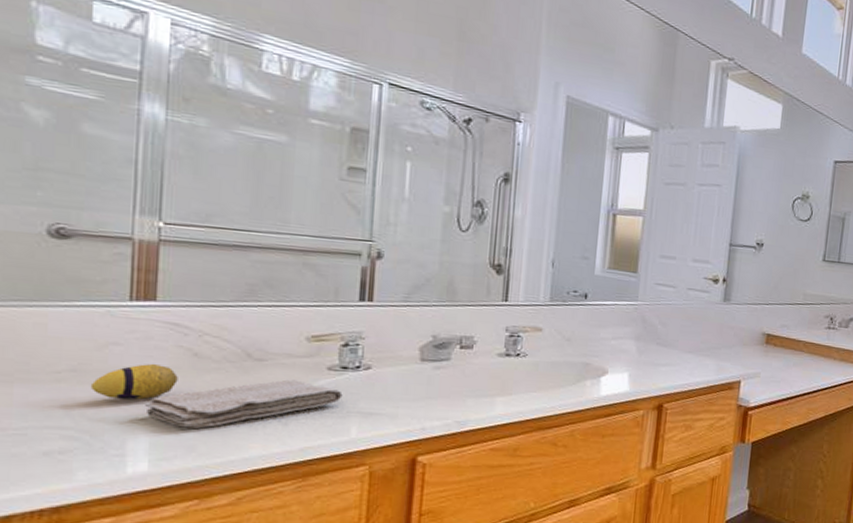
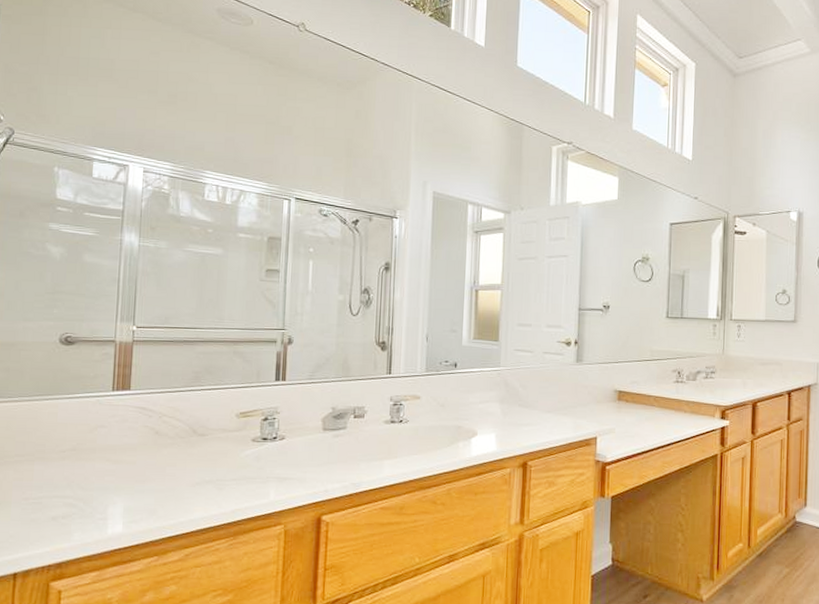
decorative egg: present [90,363,178,400] -> none [84,441,144,472]
washcloth: present [145,379,343,429] -> none [121,451,264,495]

